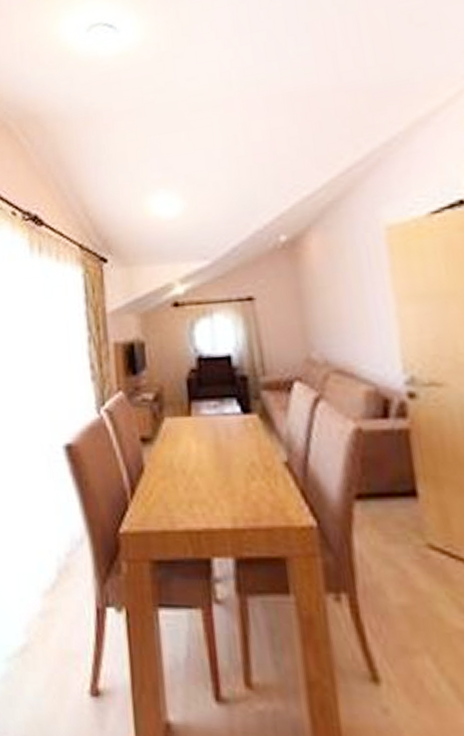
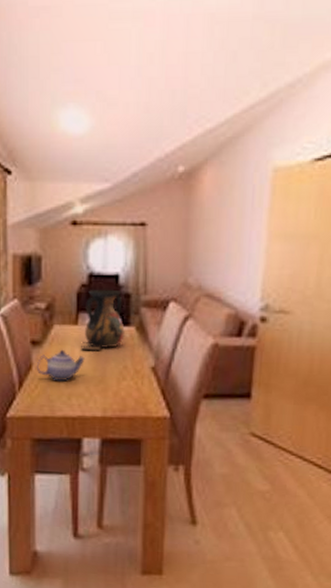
teapot: none [148,446,204,486] -> present [36,349,85,382]
vase: none [197,372,247,446] -> present [81,289,125,351]

